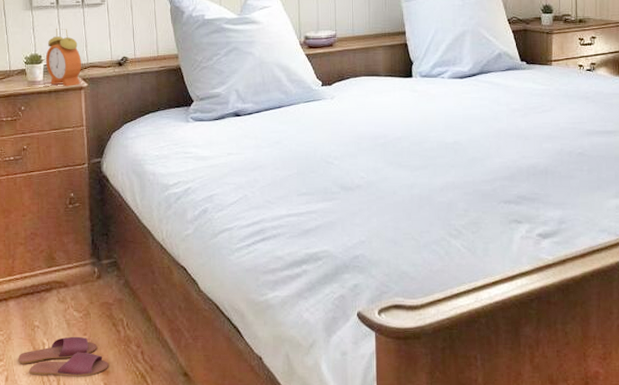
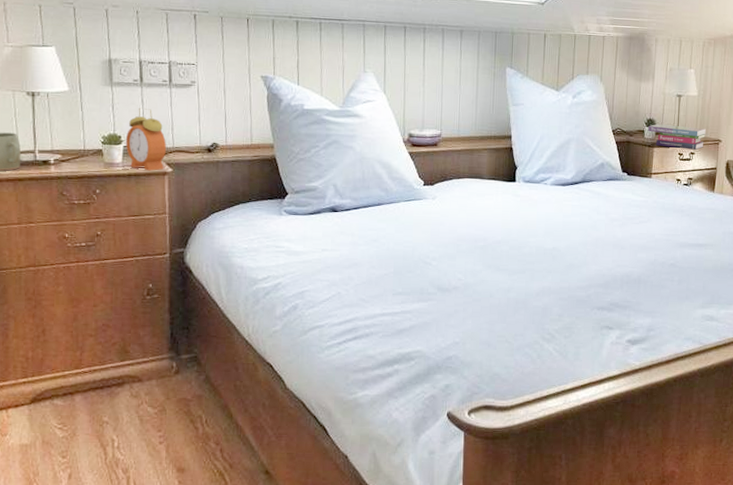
slippers: present [18,336,109,376] -> none [84,433,185,474]
books: none [545,10,606,35] -> present [648,124,706,151]

